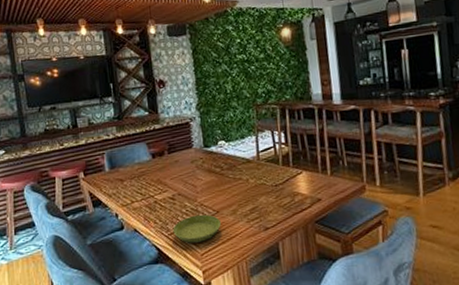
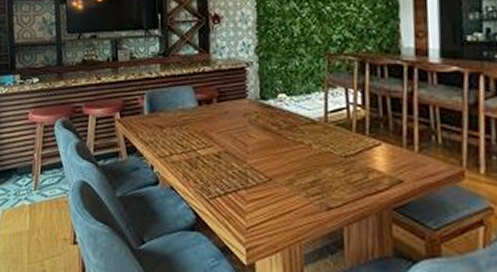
saucer: present [172,214,221,243] -> none [215,179,273,213]

